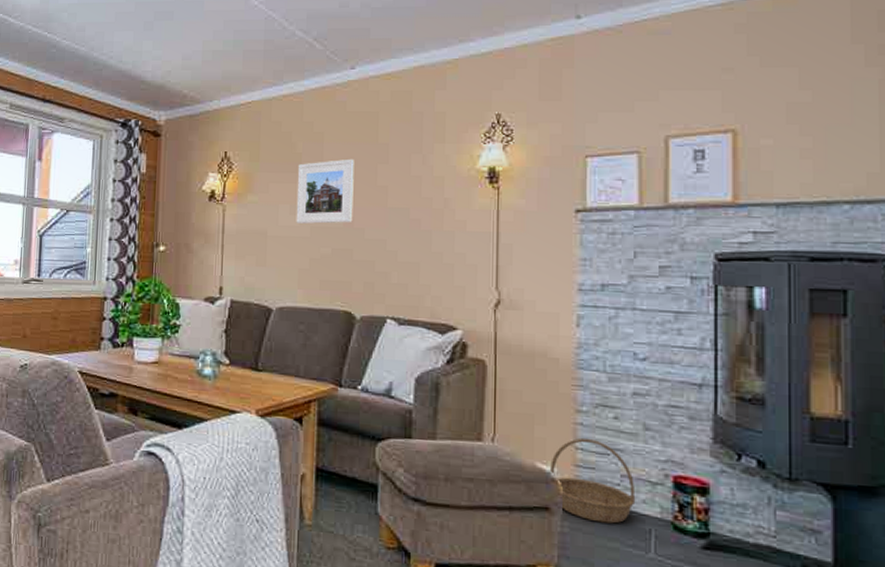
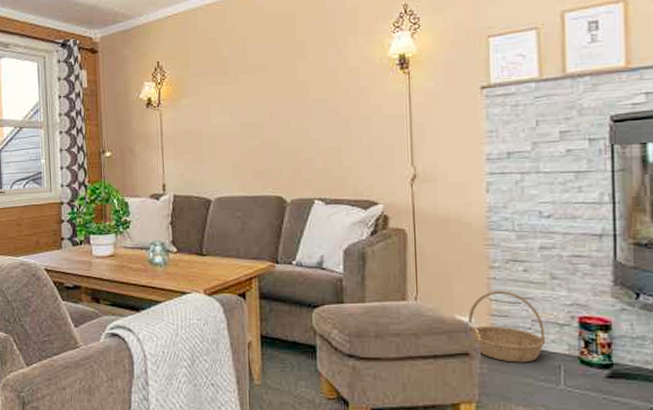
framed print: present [296,158,354,224] -> none [224,57,278,121]

